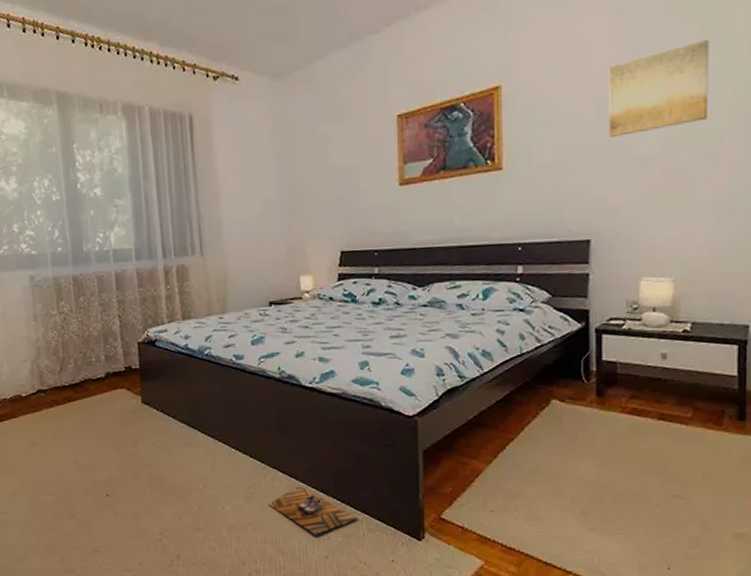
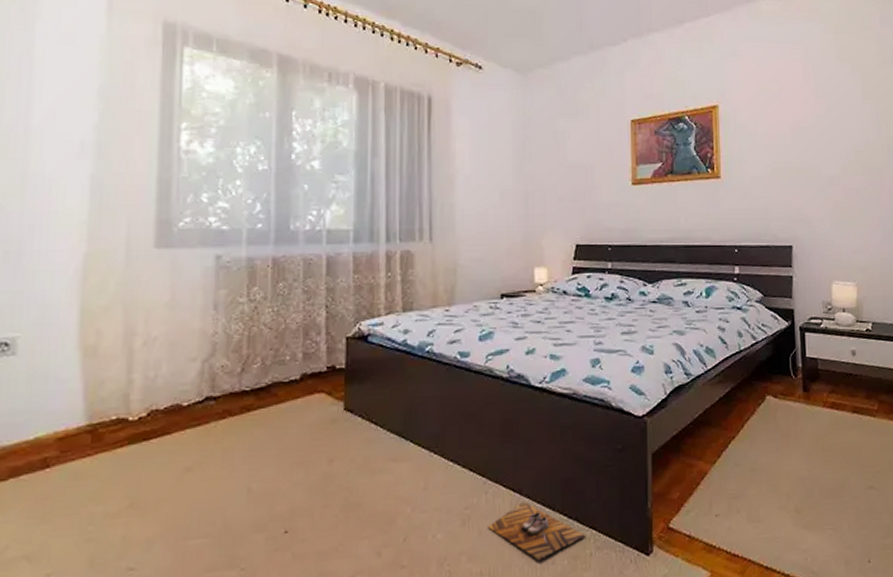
wall art: present [609,38,709,137] -> none [800,89,872,159]

